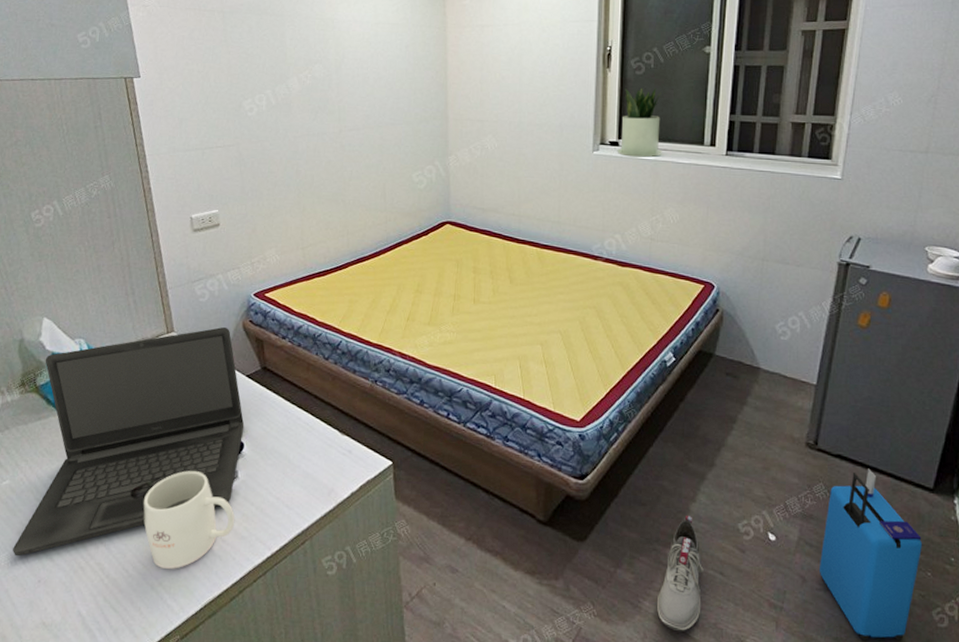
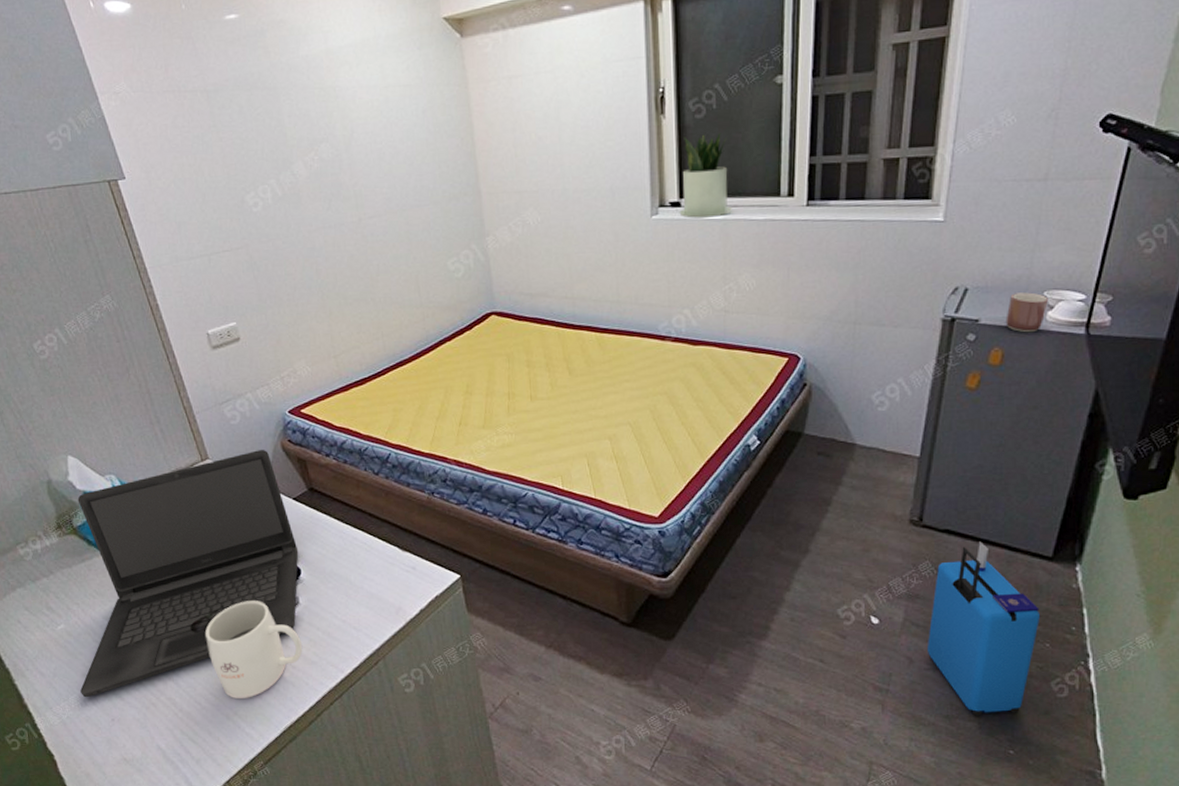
athletic shoe: present [656,516,704,632] -> none [753,606,802,722]
mug: none [893,246,930,282] -> present [1006,292,1049,333]

